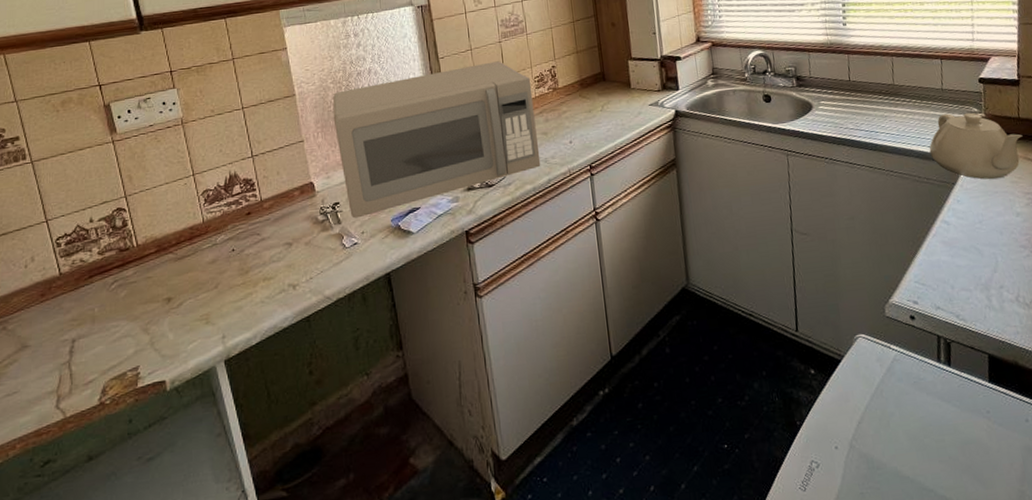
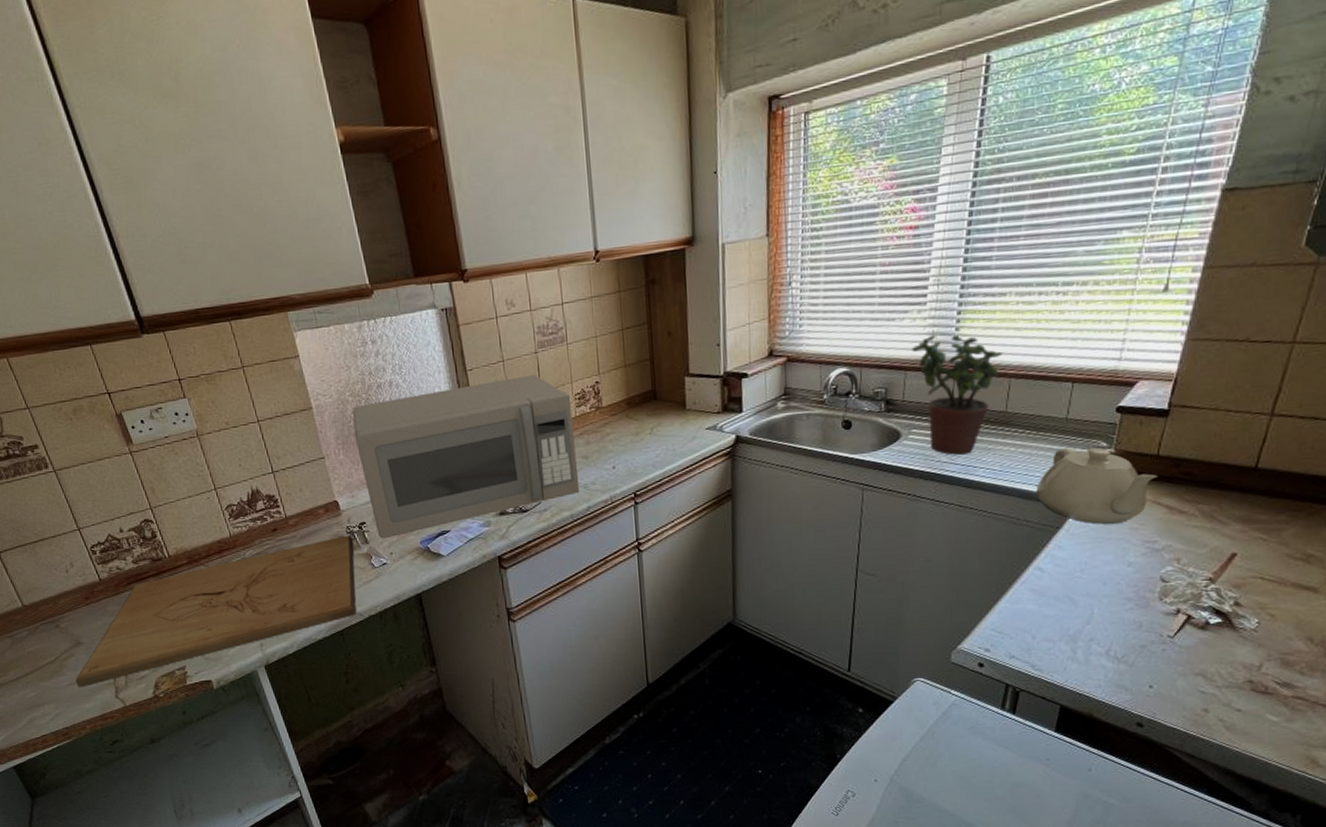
cutting board: none [14,216,327,399] -> present [75,535,357,688]
potted plant: none [811,23,883,122] -> present [912,335,1003,455]

